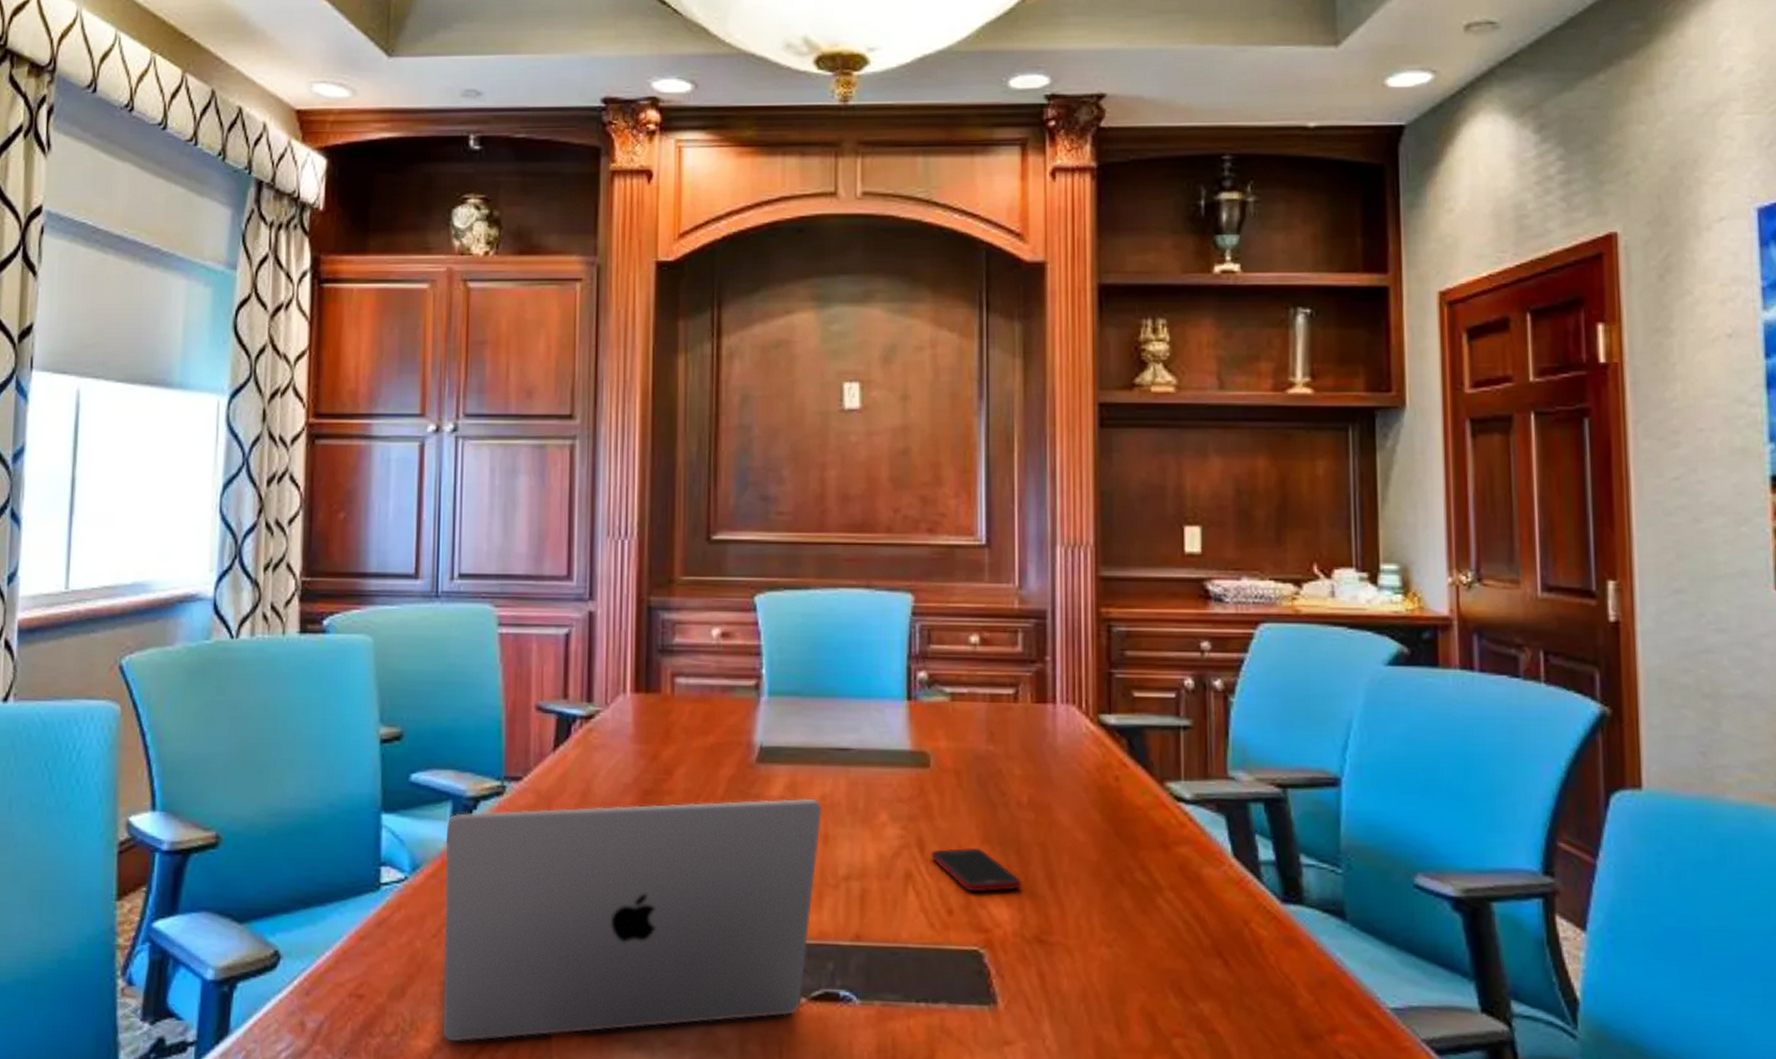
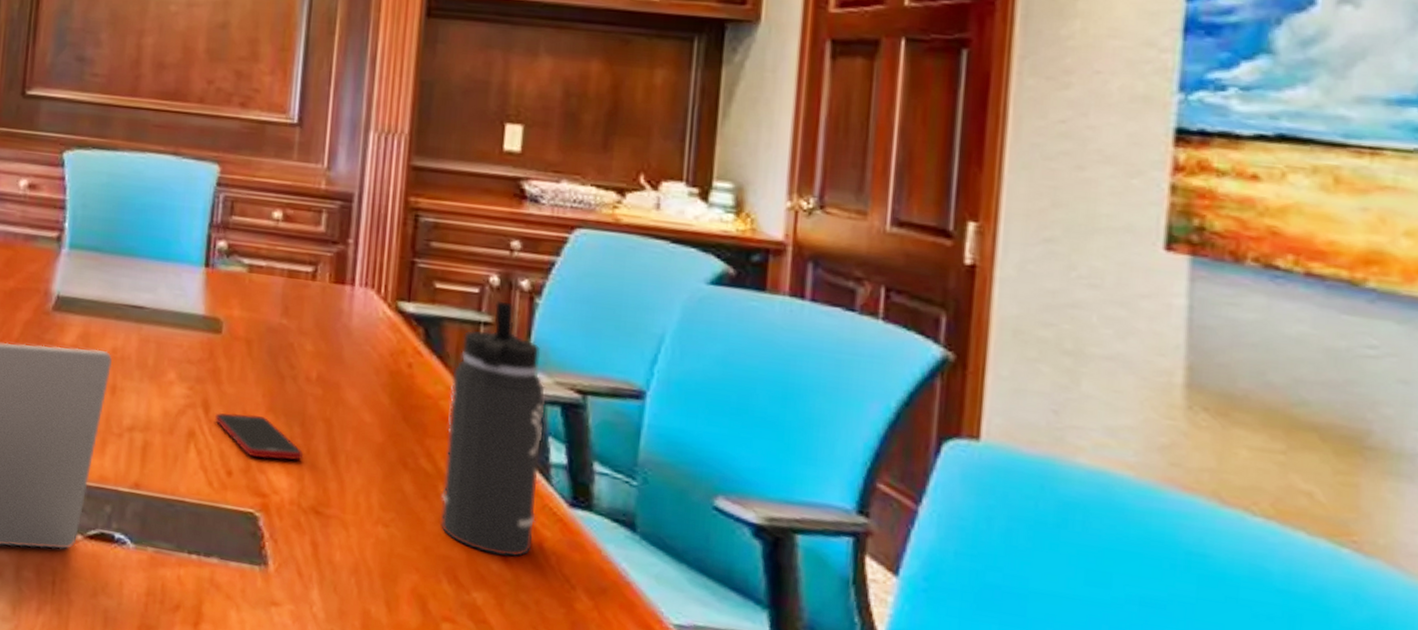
thermos bottle: none [1158,703,1252,961] -> present [441,300,546,557]

